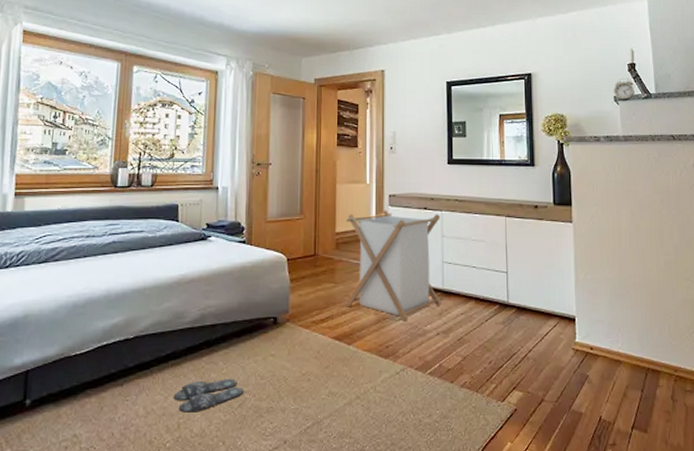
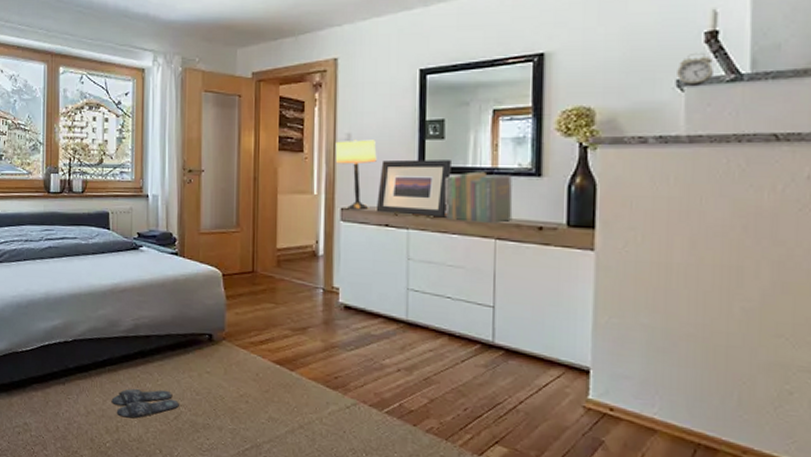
laundry basket: present [345,210,441,322] -> none [288,225,407,353]
table lamp: none [383,137,416,196] -> present [335,139,377,211]
picture frame: none [416,153,472,201] -> present [376,159,451,218]
books: none [467,163,517,205] -> present [444,171,513,224]

